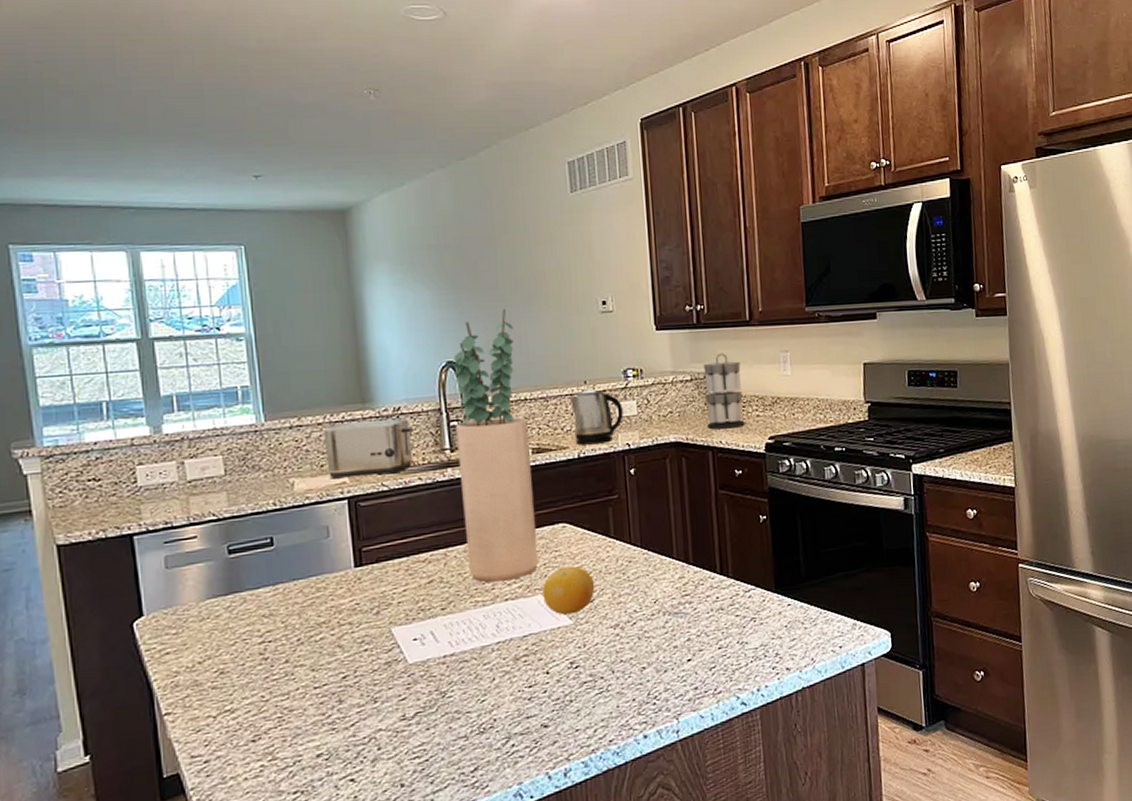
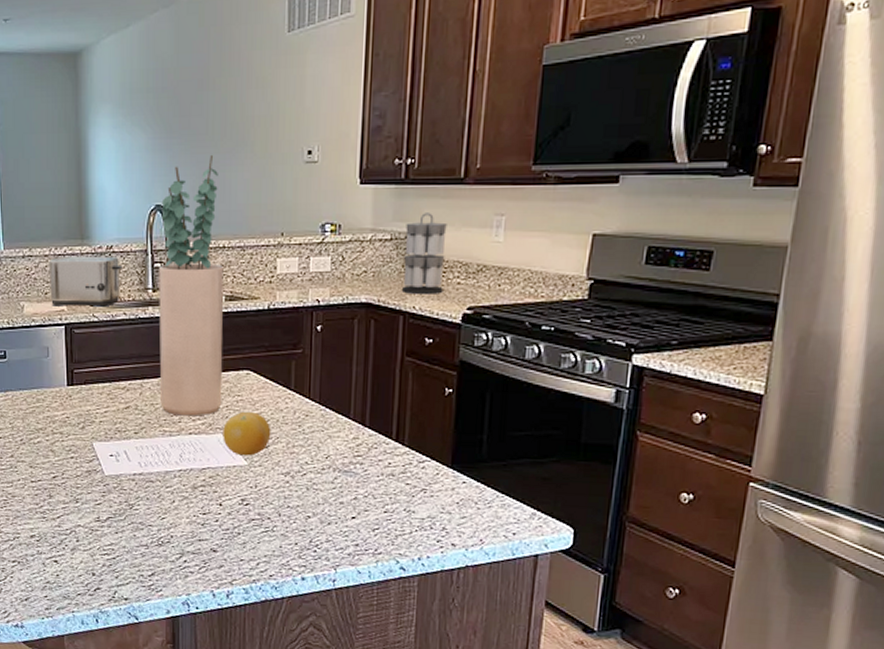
kettle: present [570,389,623,446] -> none [266,242,317,299]

